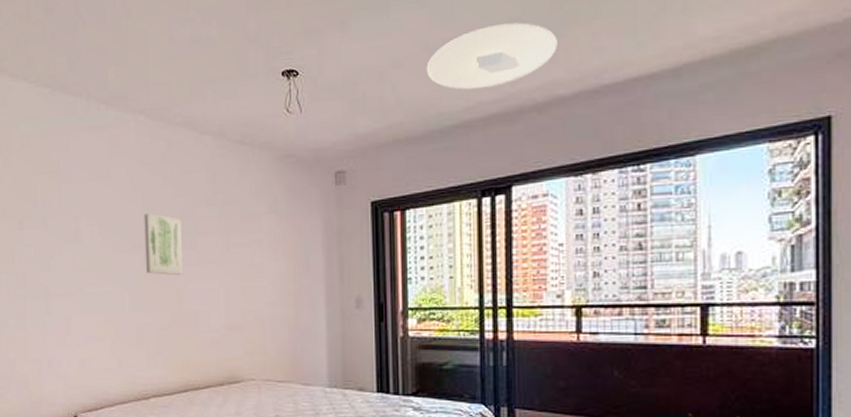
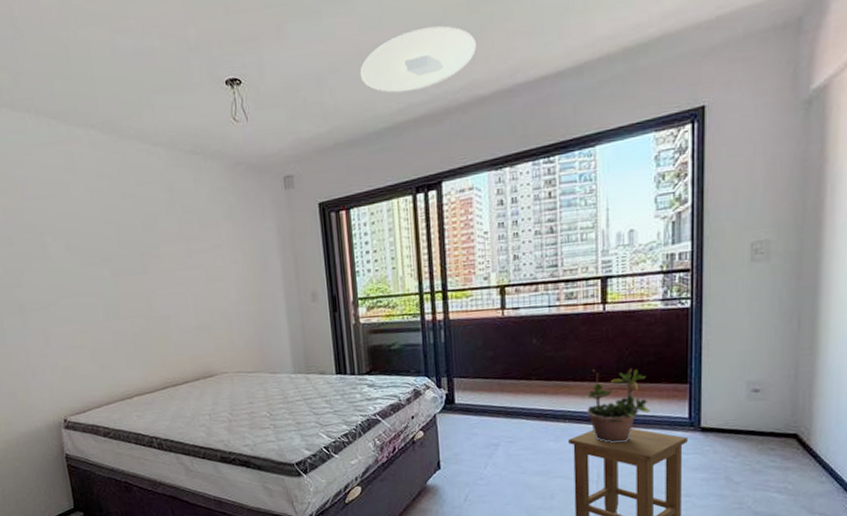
wall art: present [144,213,184,275] -> none [107,226,152,284]

